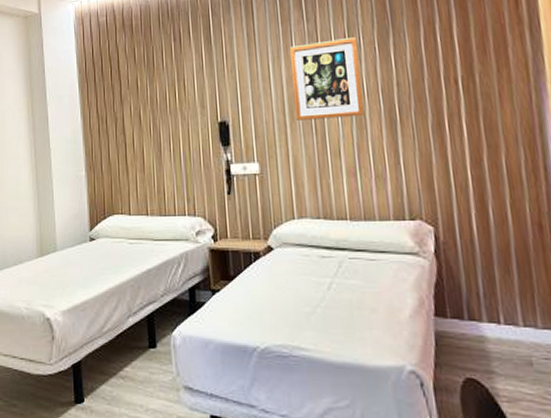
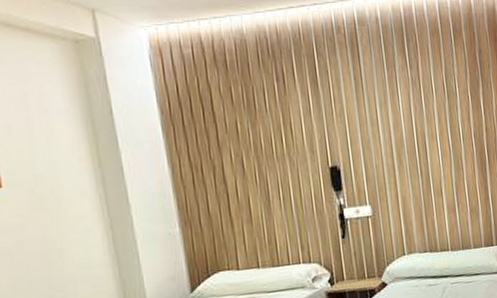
wall art: present [289,36,364,121] -> none [395,85,461,164]

